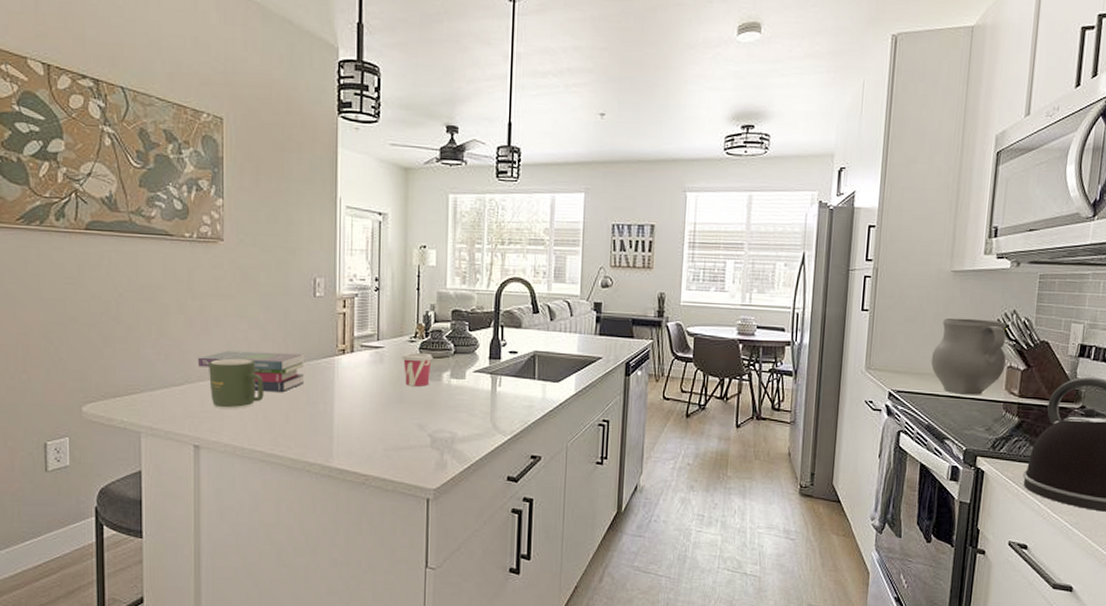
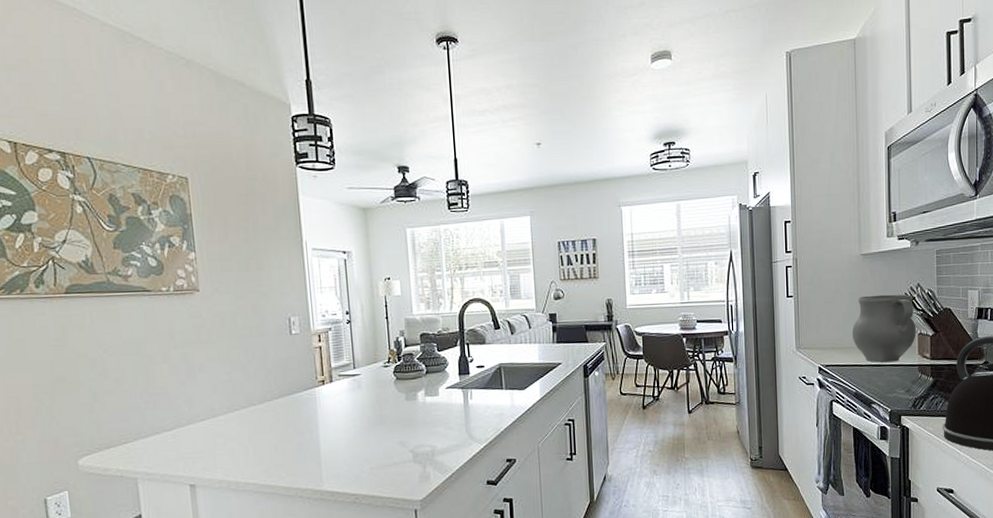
books: present [197,350,305,392] -> none [185,388,288,427]
mug: present [209,358,264,410] -> none [196,398,252,448]
cup: present [401,352,433,387] -> none [378,375,407,408]

